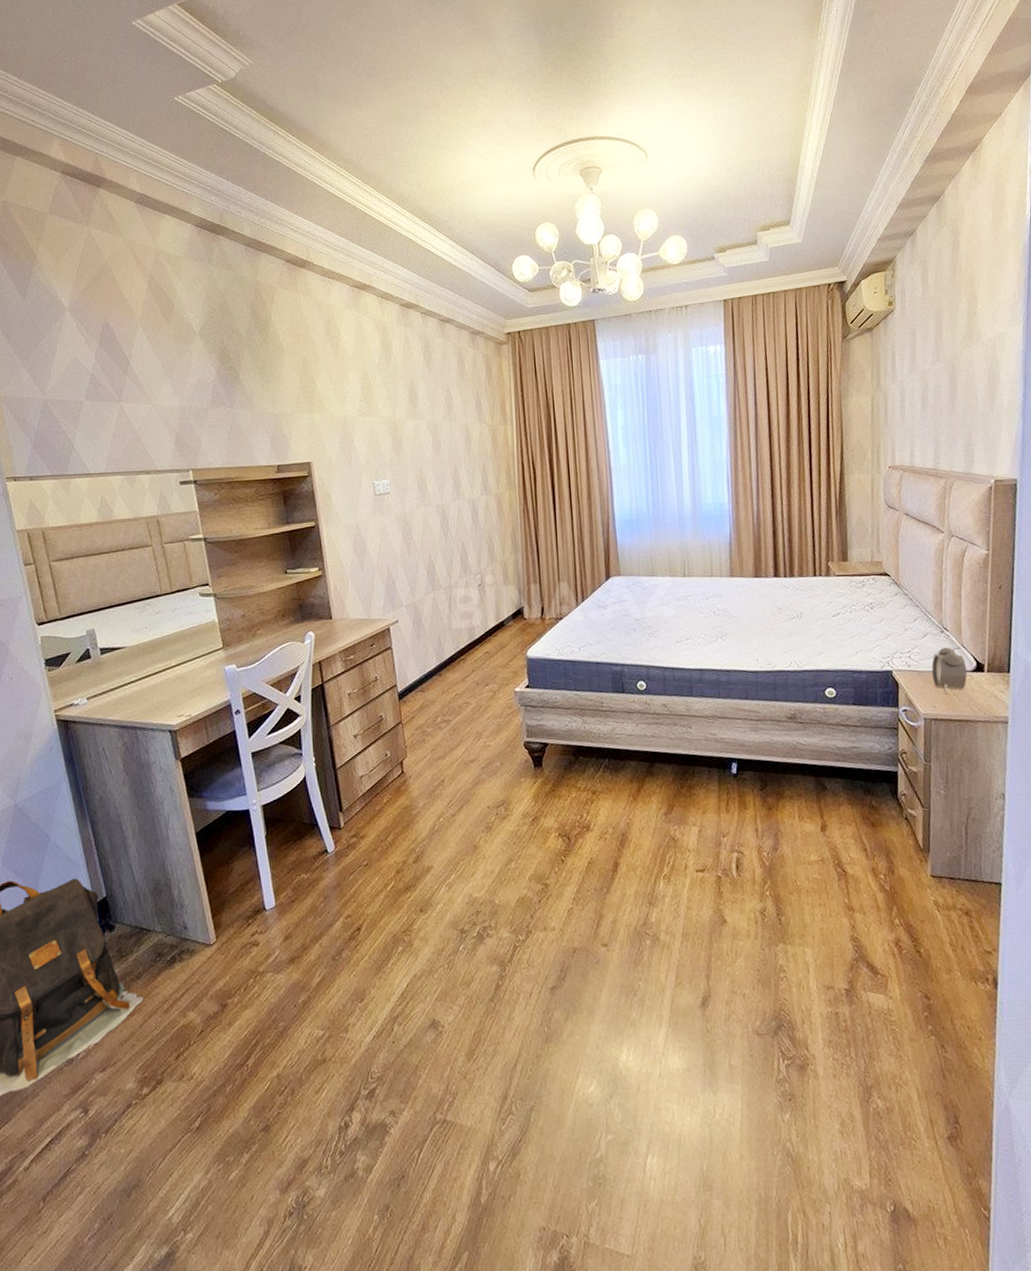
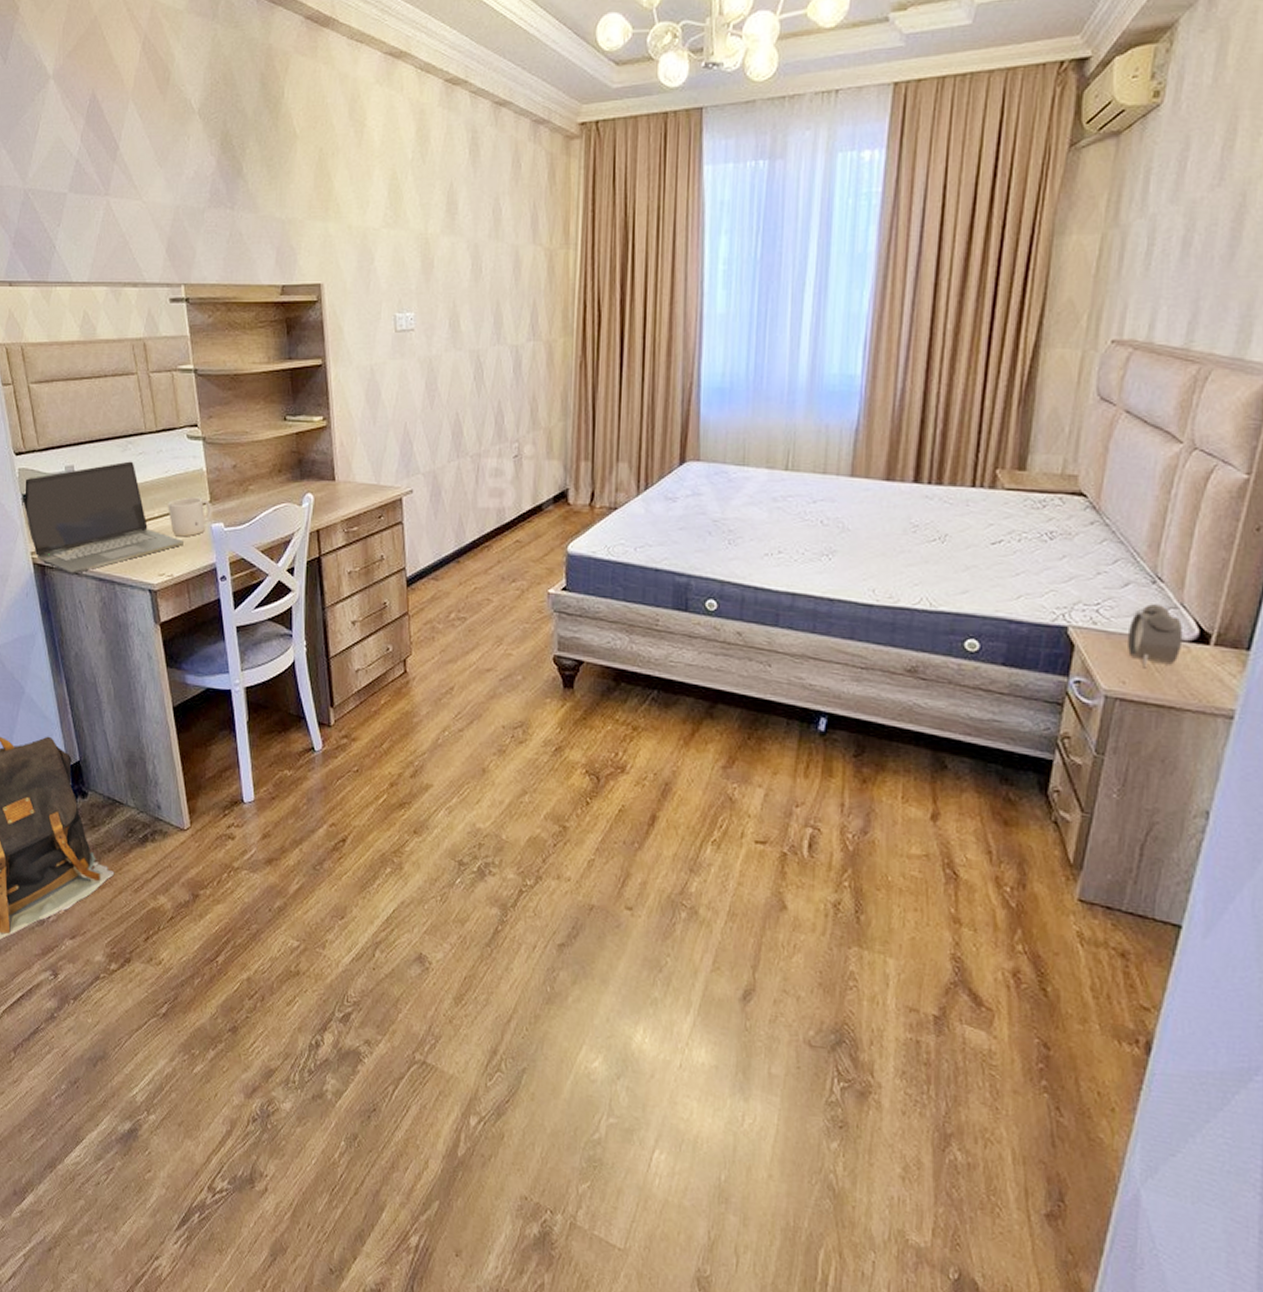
laptop: none [44,620,201,725] -> present [22,461,185,574]
mug: none [184,645,225,681] -> present [167,497,213,537]

